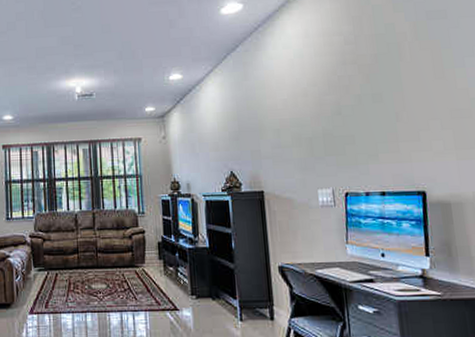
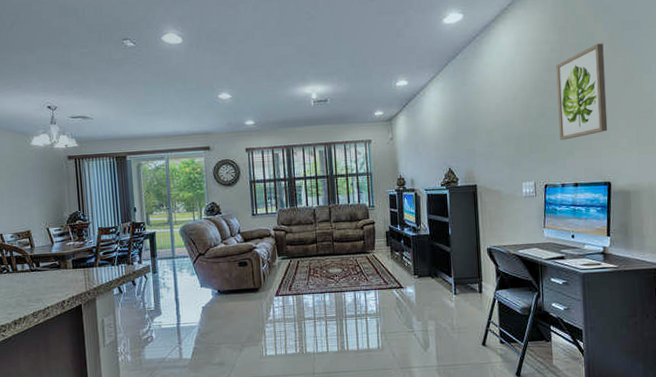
wall art: none [351,34,418,142] -> present [556,43,608,140]

